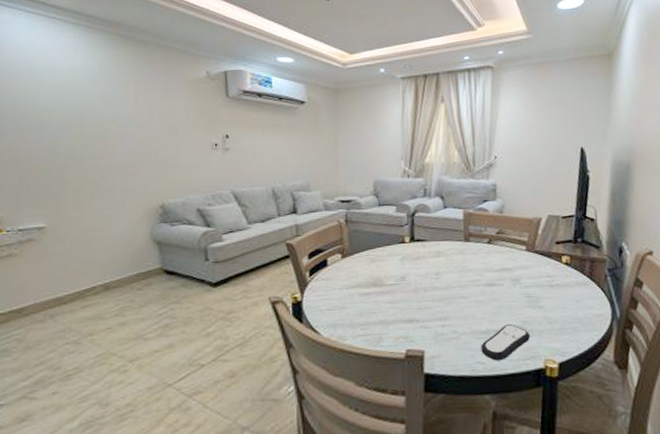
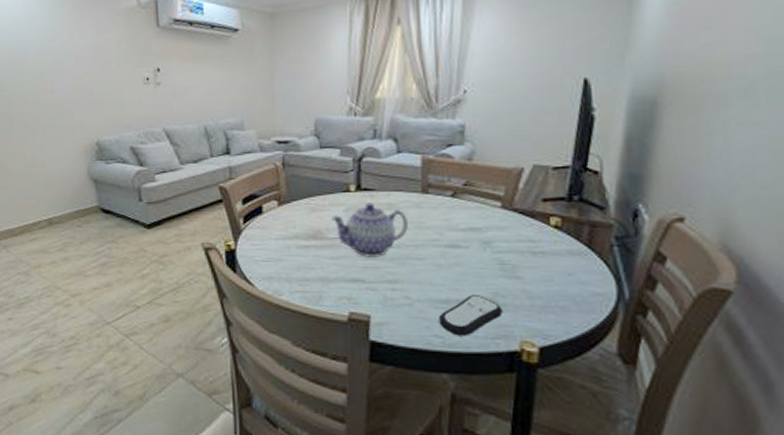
teapot: none [389,251,454,300] -> present [331,203,408,257]

